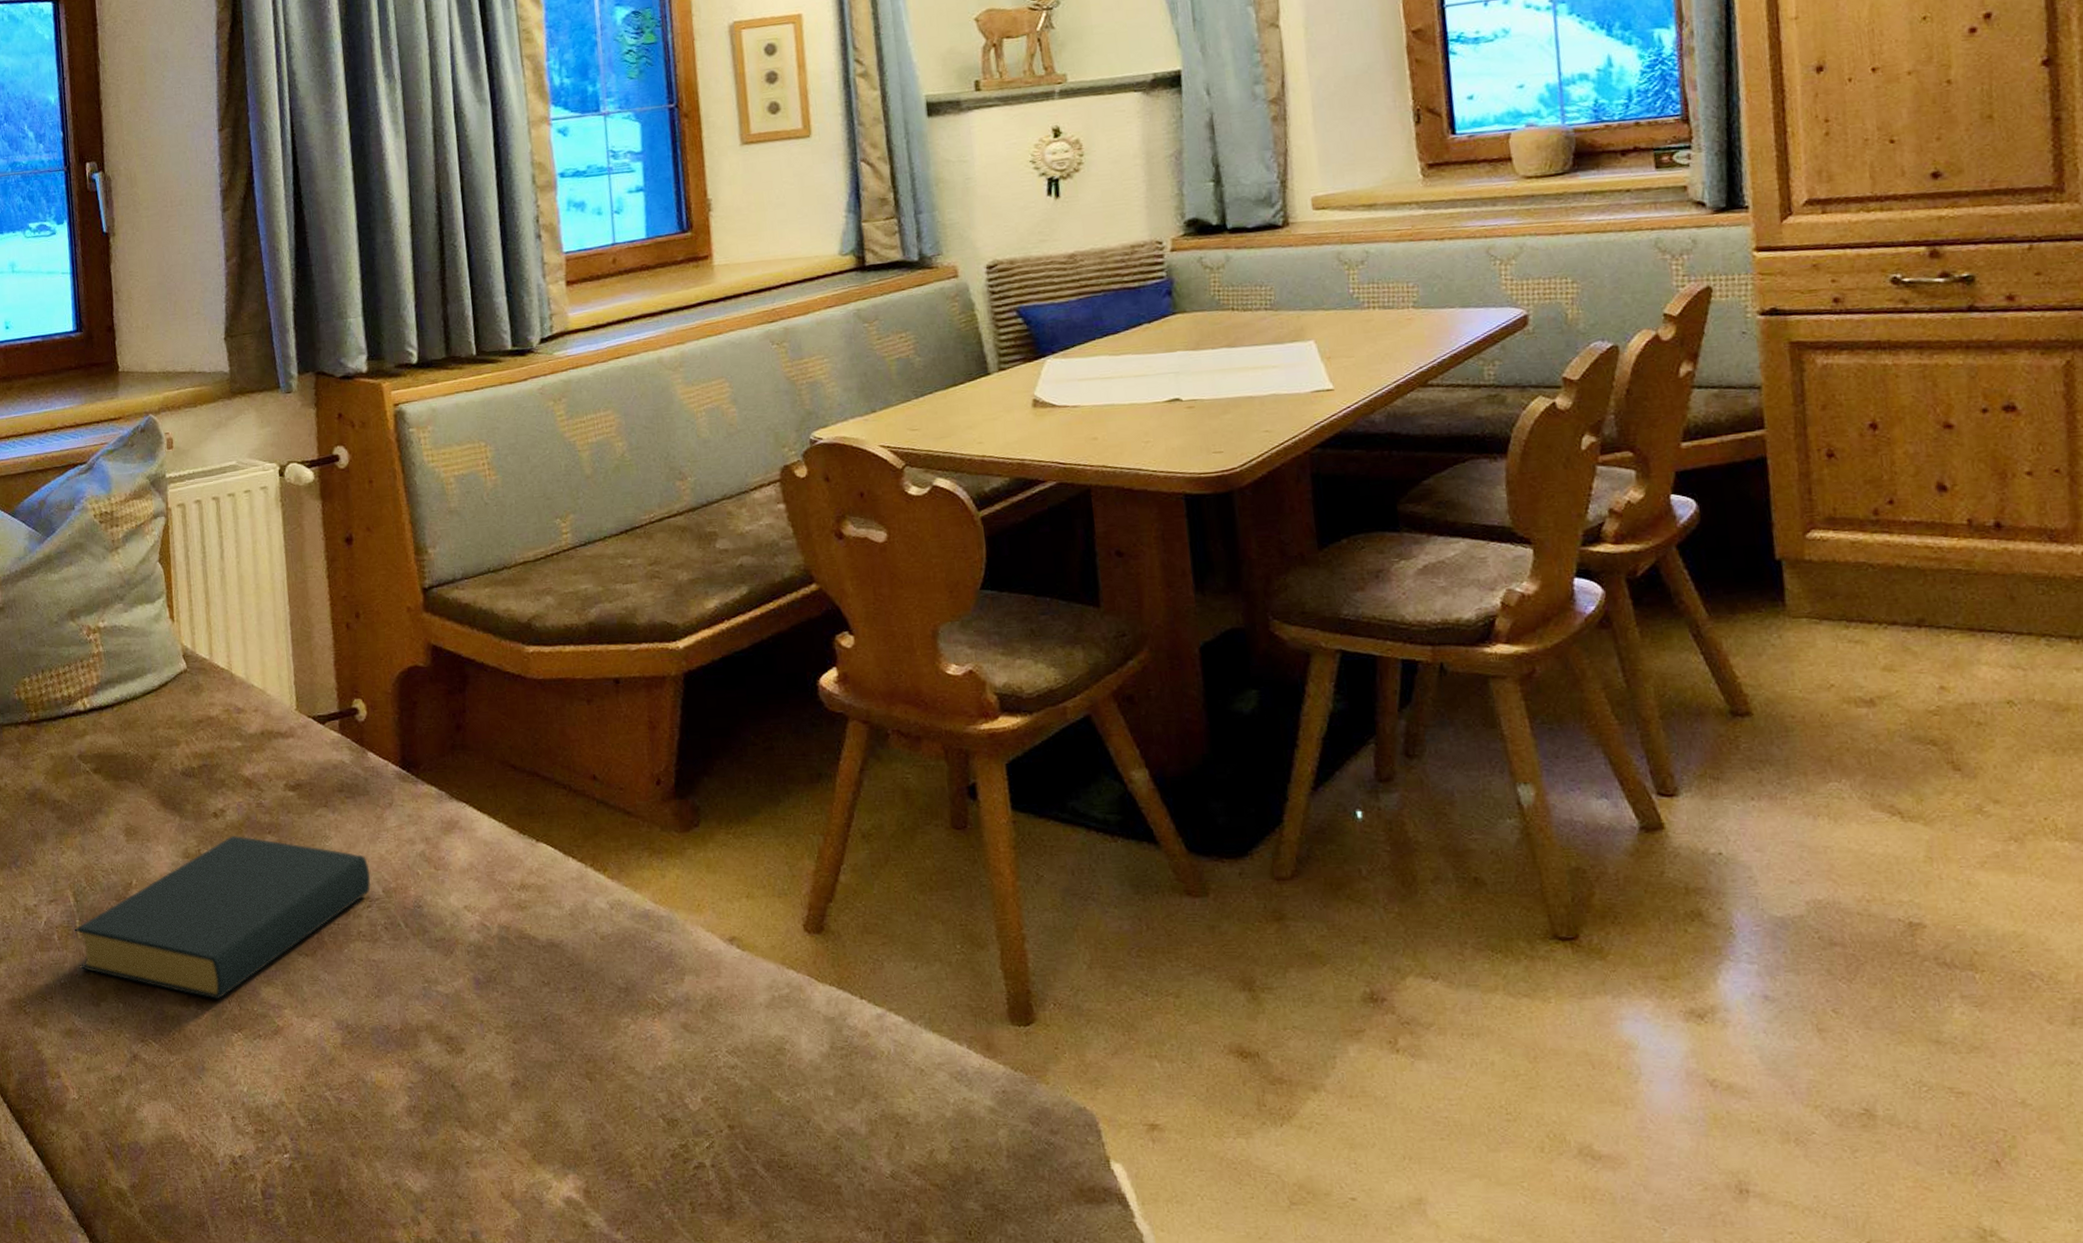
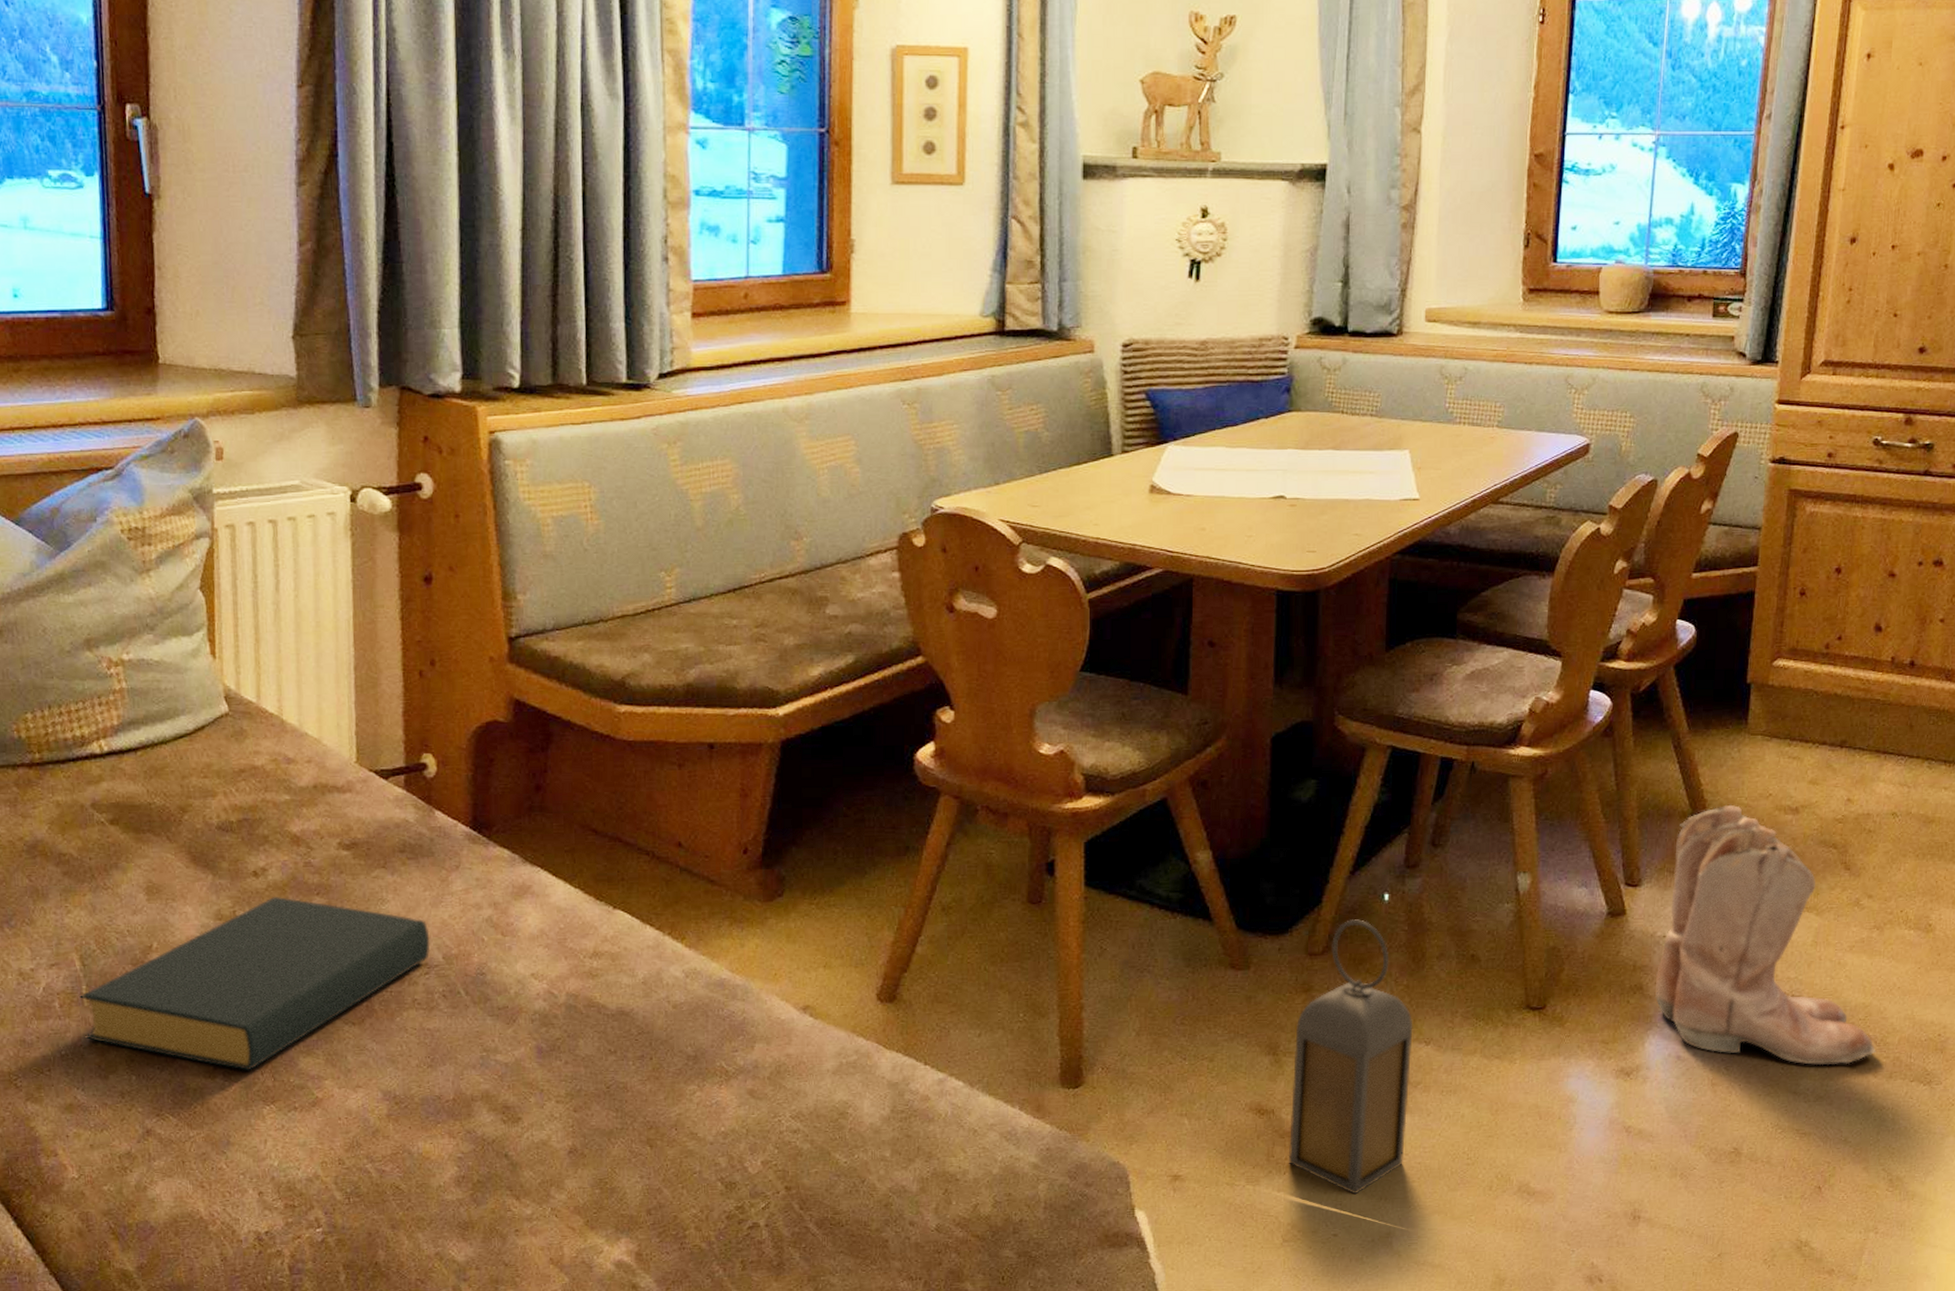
lantern: none [1272,840,1426,1152] -> present [1288,919,1413,1195]
boots: none [1715,698,2046,1009] -> present [1655,804,1876,1066]

